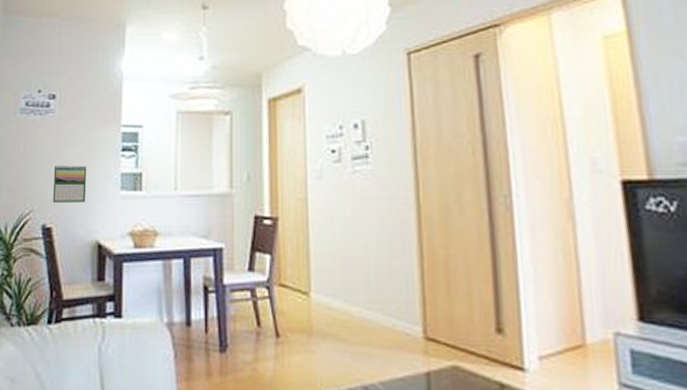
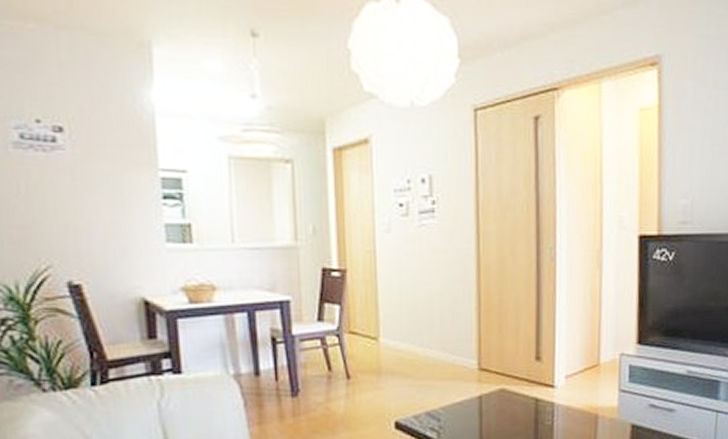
calendar: present [52,165,87,203] -> none [73,214,123,257]

